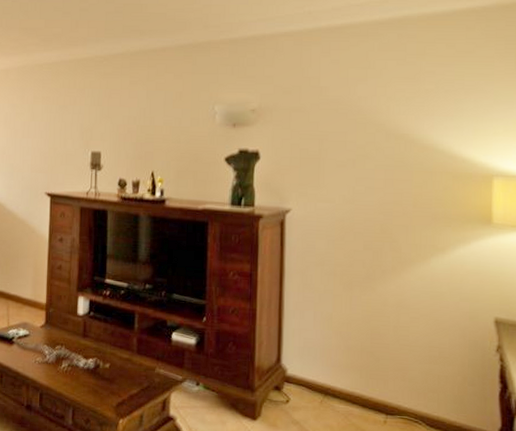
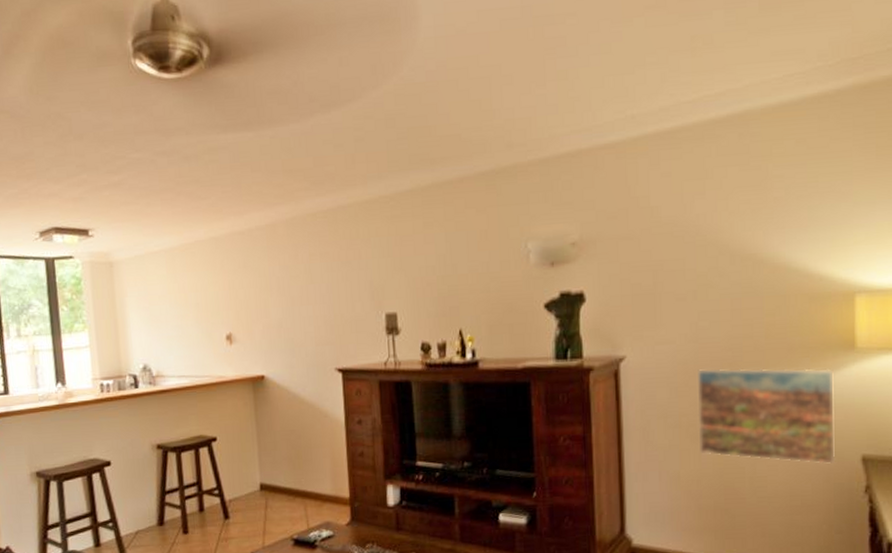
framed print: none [350,227,472,323] -> present [698,368,836,465]

